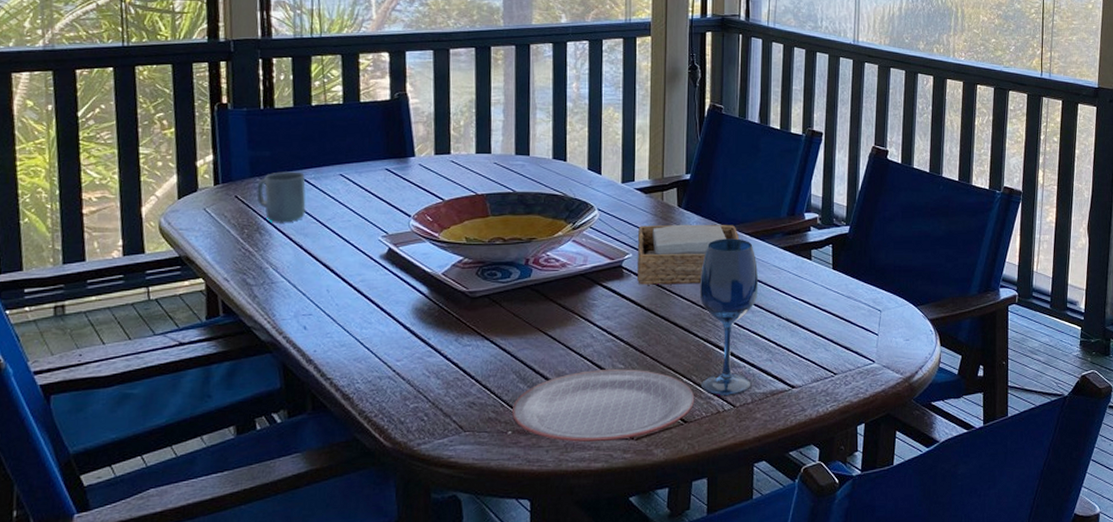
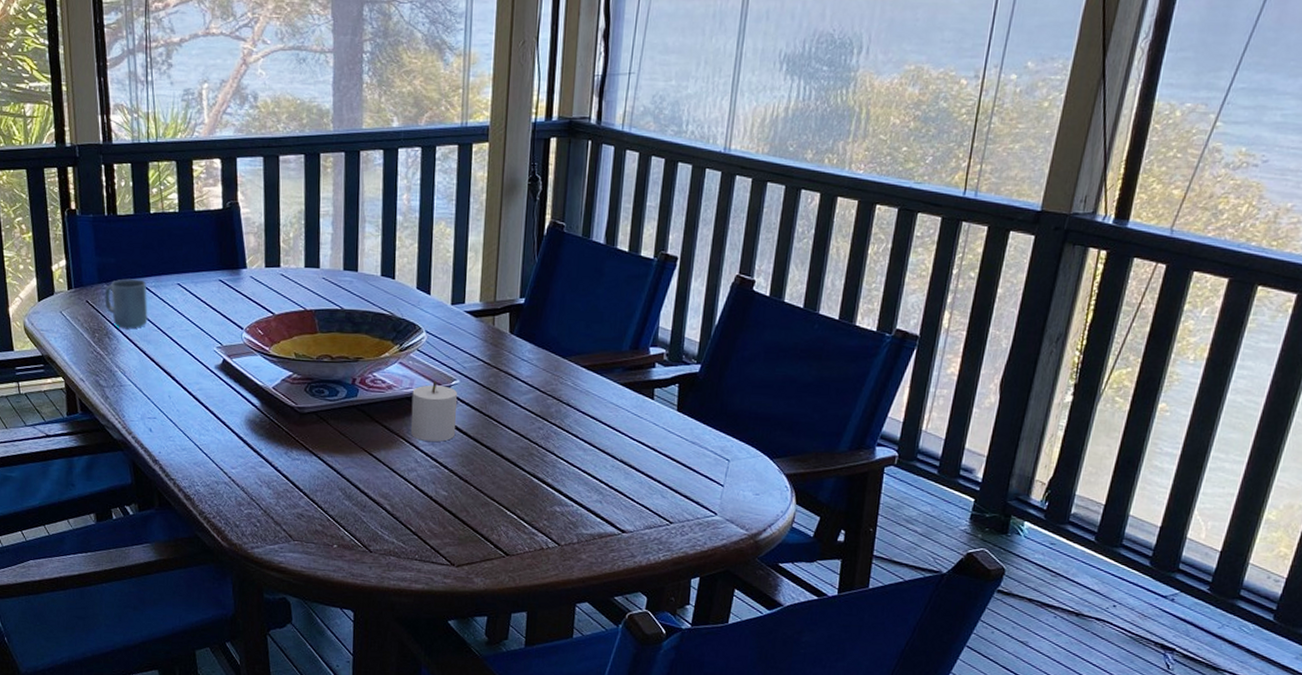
plate: present [511,369,695,443] -> none [337,494,518,566]
candle: none [585,255,631,316] -> present [410,380,457,442]
napkin holder: present [637,224,740,285] -> none [464,351,575,416]
wineglass: present [699,238,759,395] -> none [525,370,593,533]

